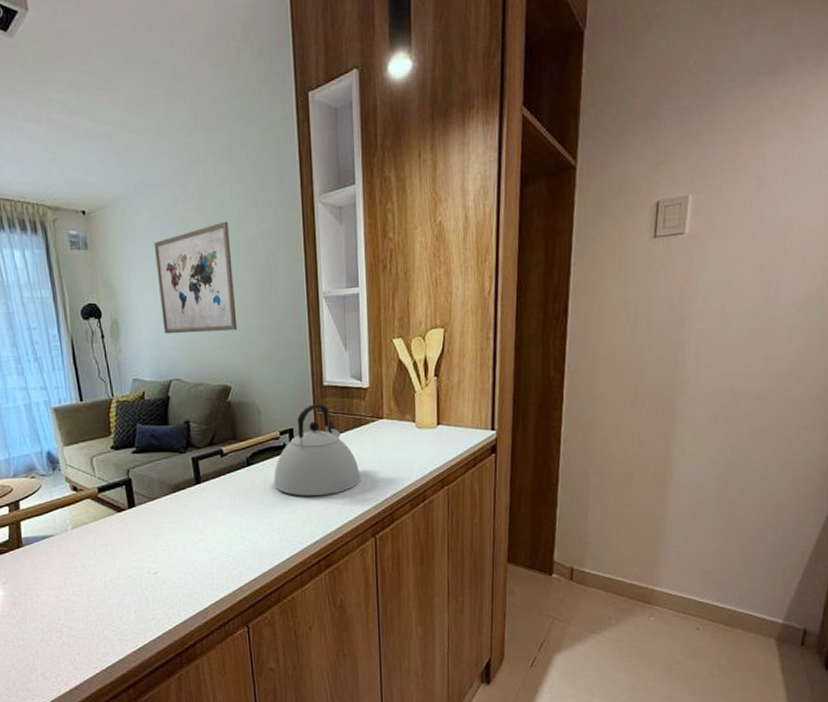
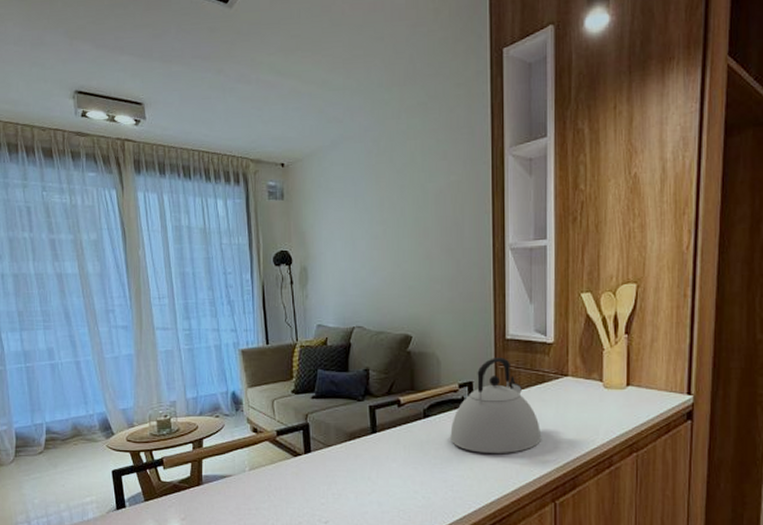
wall art: present [153,221,238,334] -> none [345,173,422,282]

